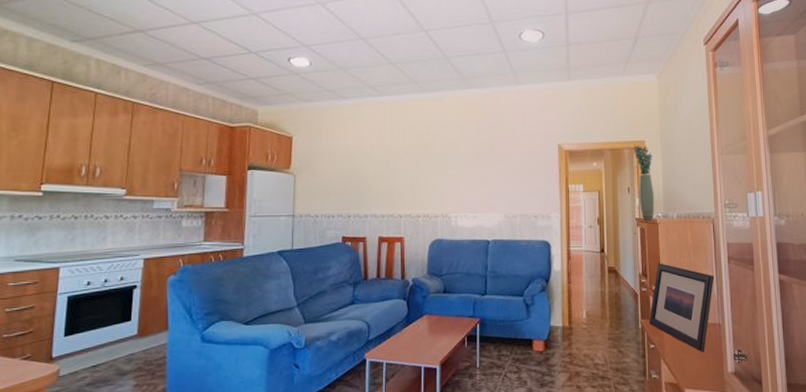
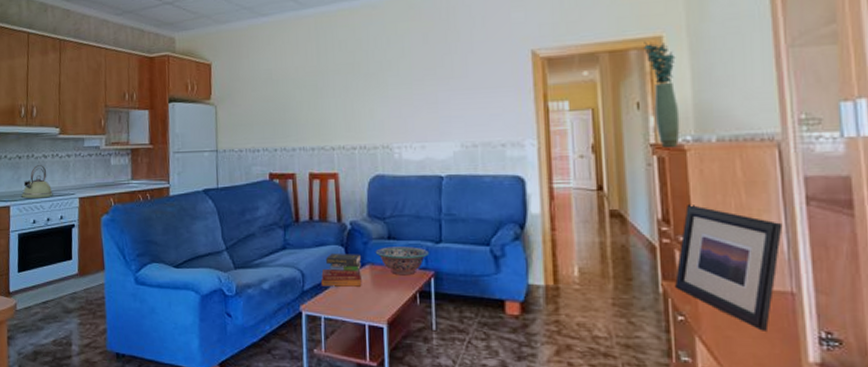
kettle: none [74,226,113,260] -> present [21,165,53,199]
books: none [384,306,420,336] -> present [320,254,362,287]
decorative bowl: none [432,298,477,323] -> present [375,246,430,276]

